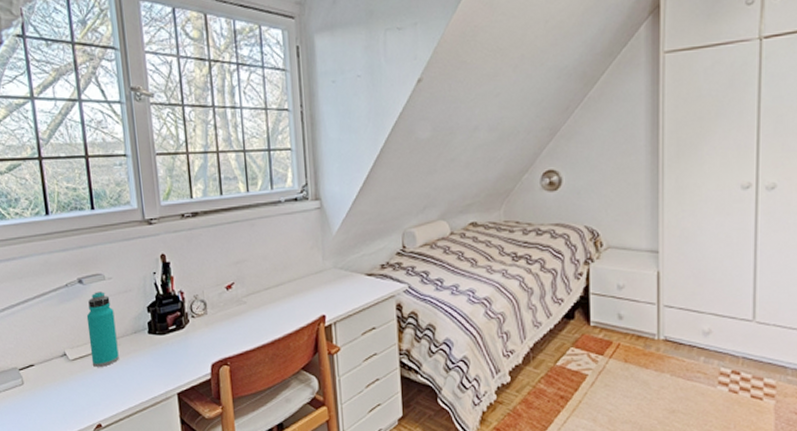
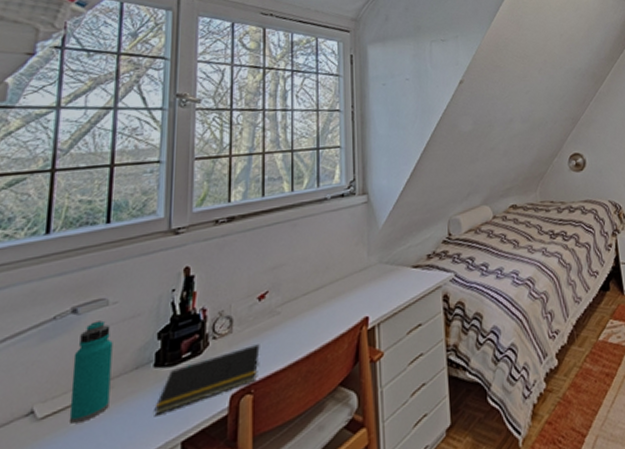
notepad: none [153,326,232,370] -> present [154,344,260,415]

